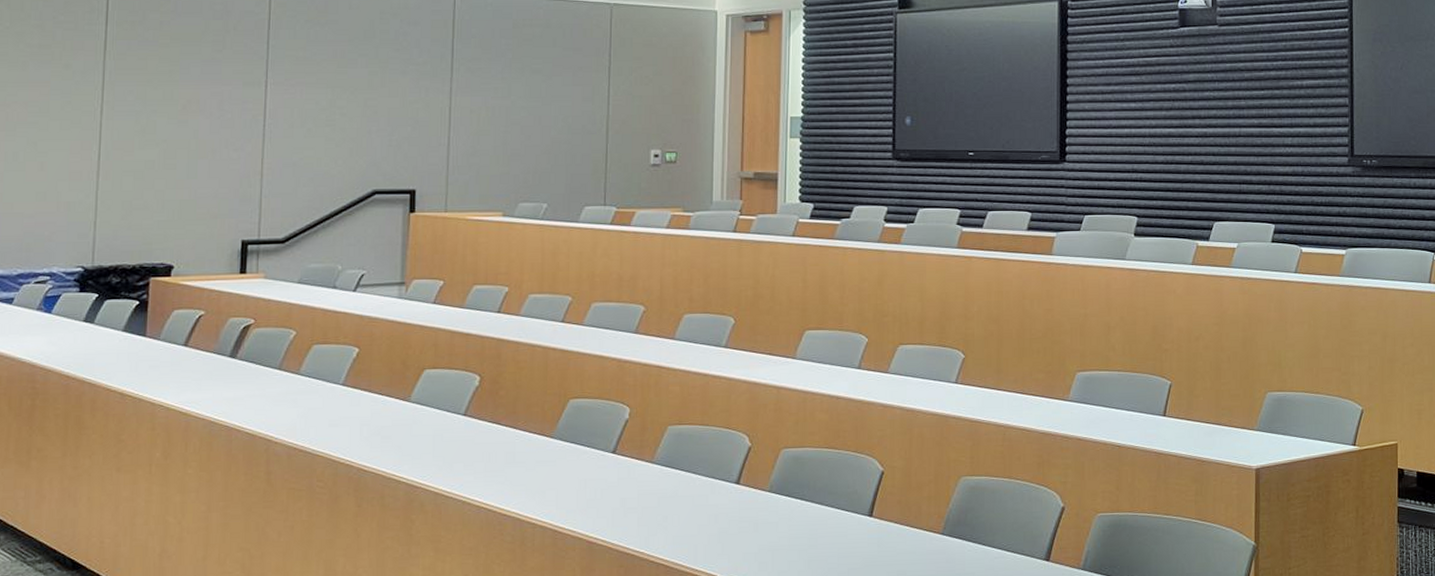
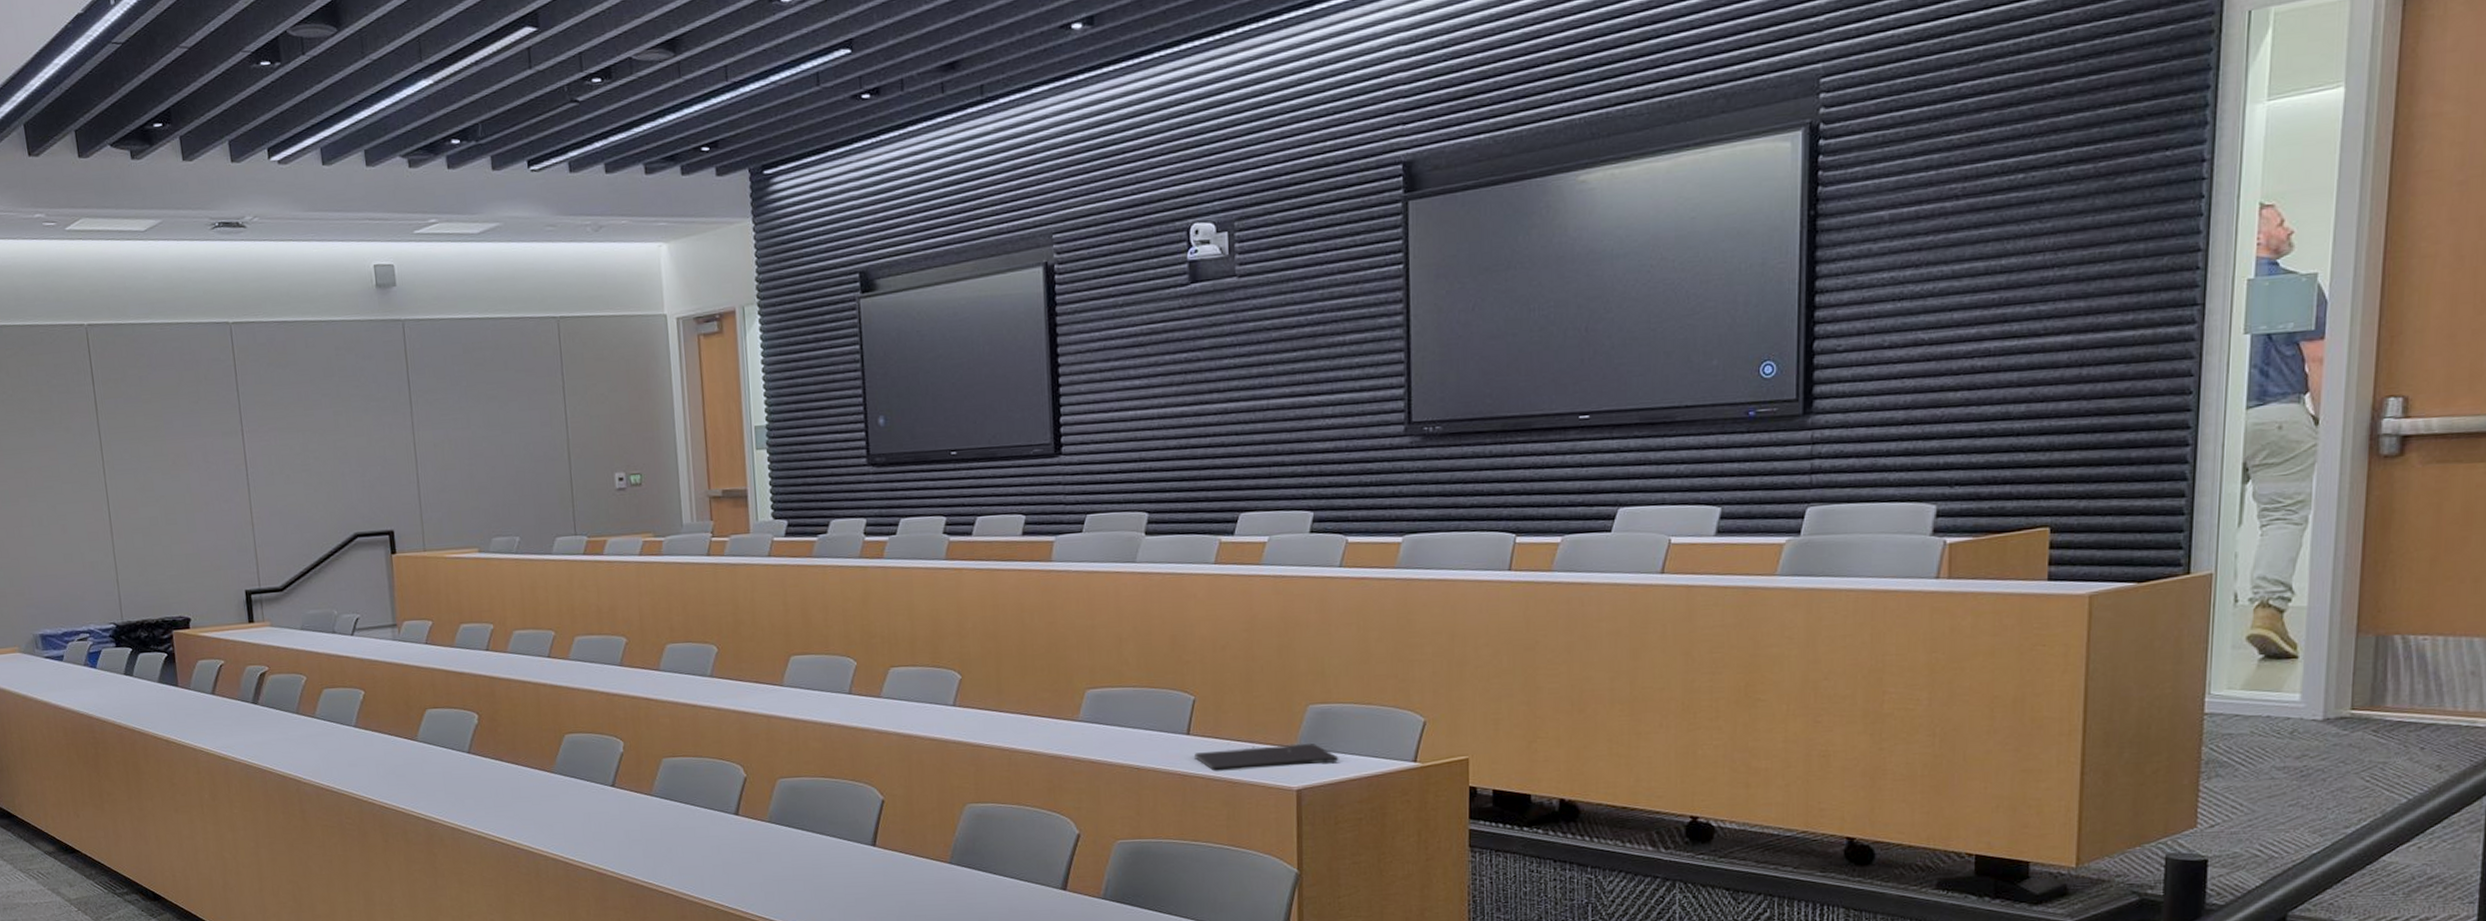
tablet: none [1169,426,1292,451] -> present [1194,743,1339,771]

